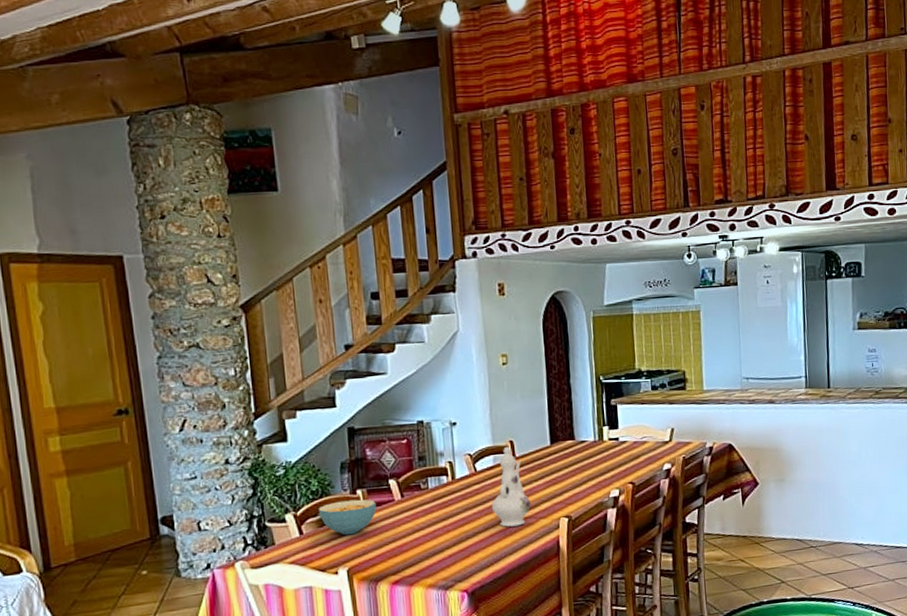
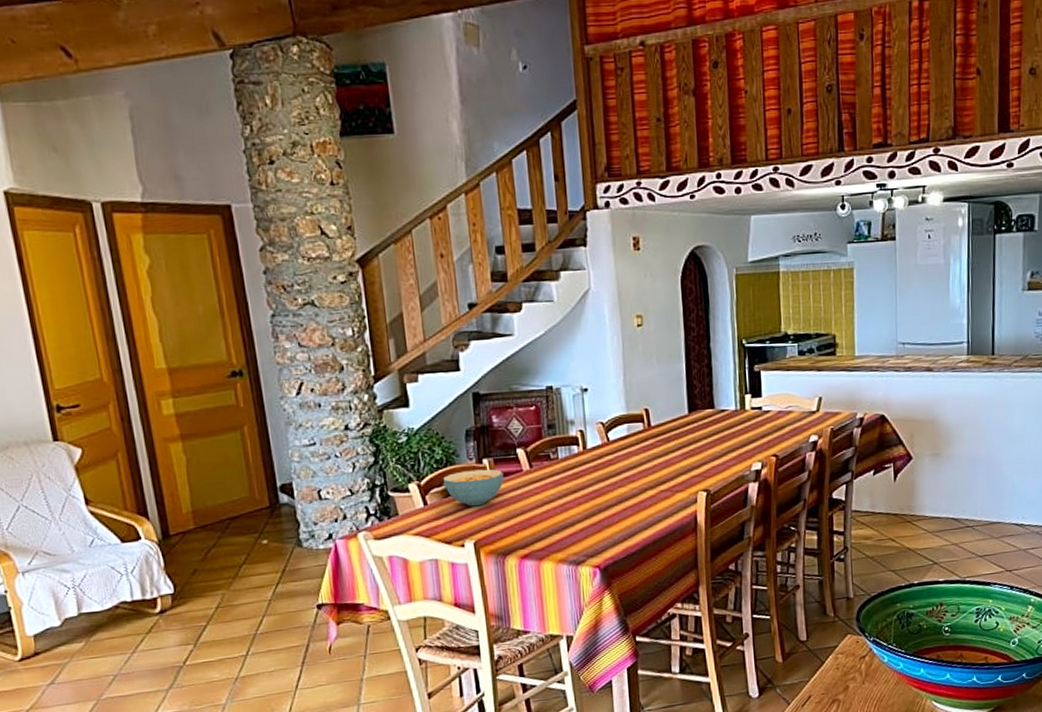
ewer: present [491,446,532,527] -> none [625,414,668,501]

